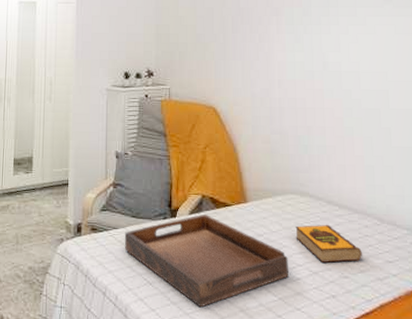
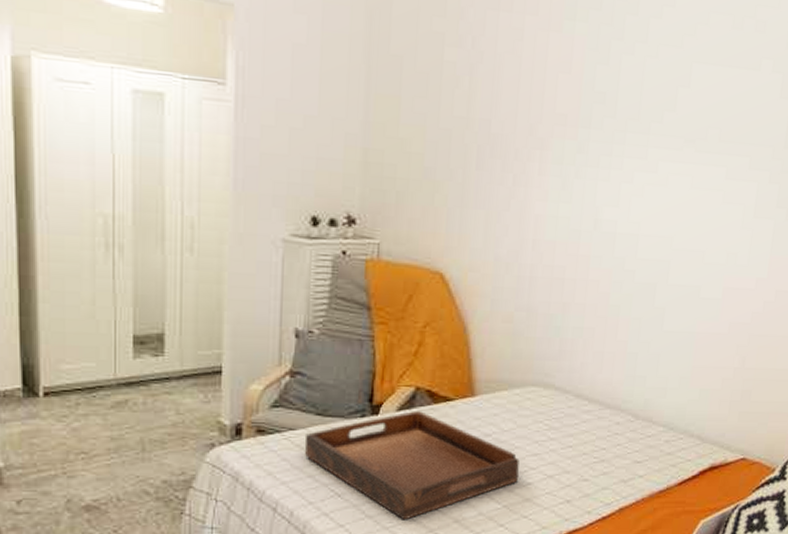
hardback book: present [295,224,362,263] -> none [531,421,608,465]

